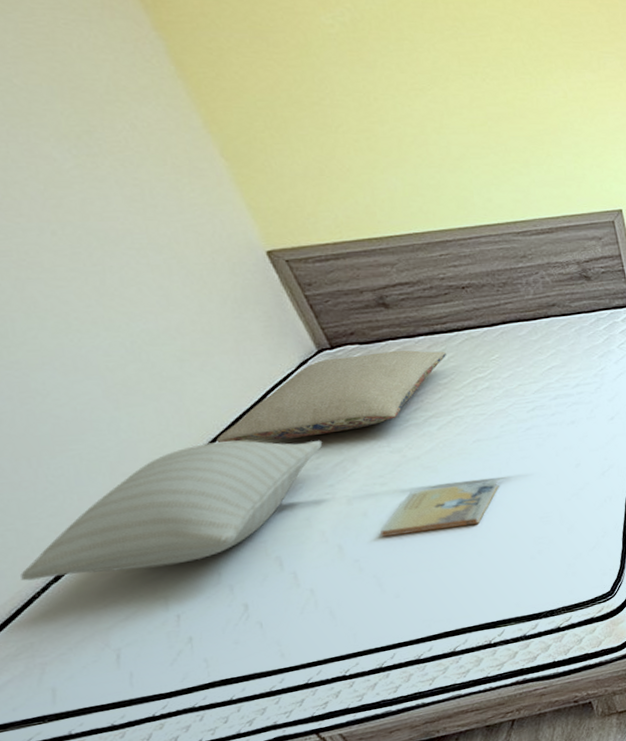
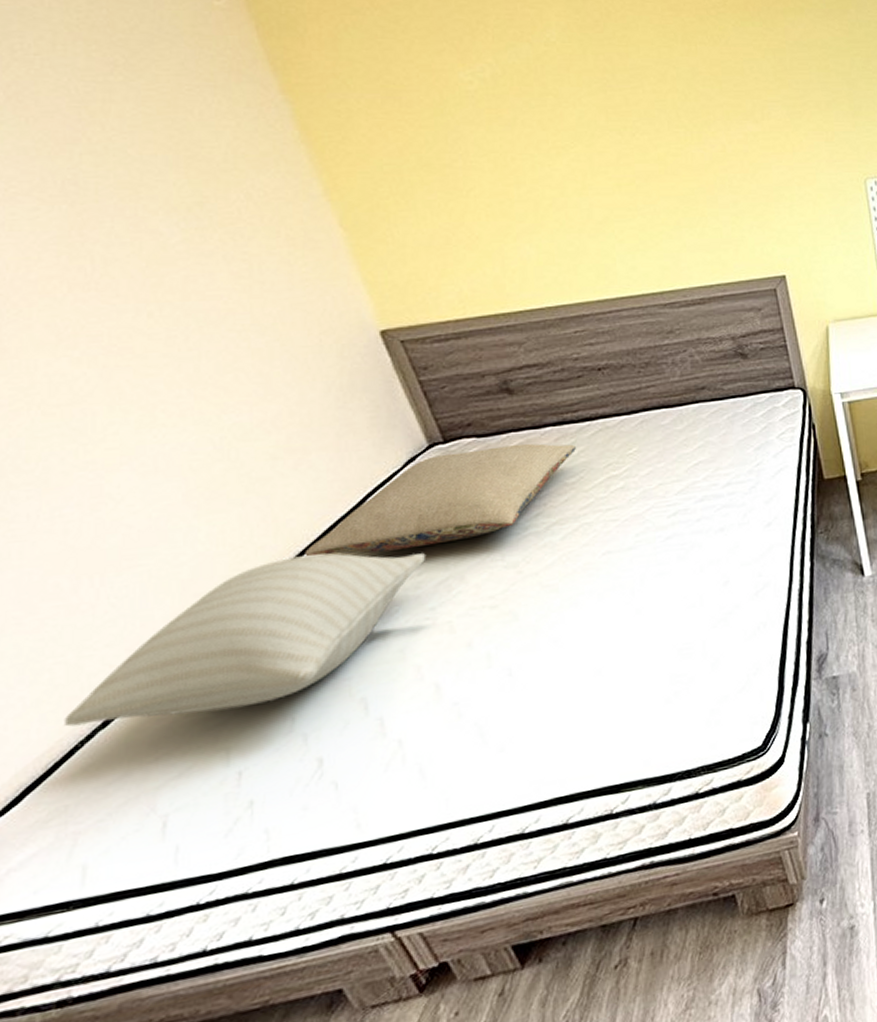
book: present [380,480,499,537] -> none [486,602,631,673]

